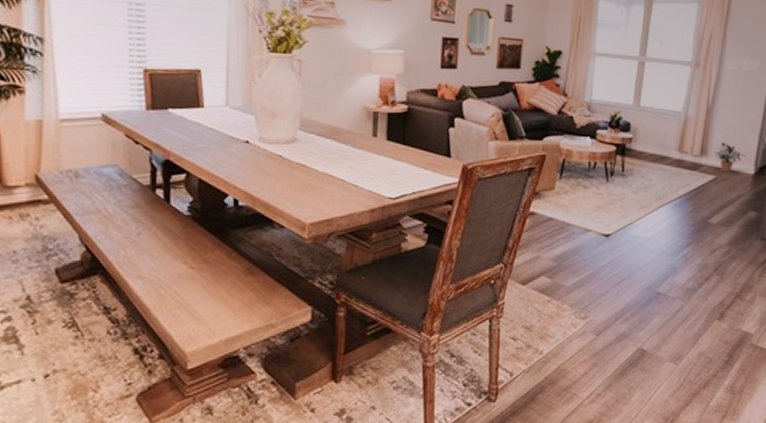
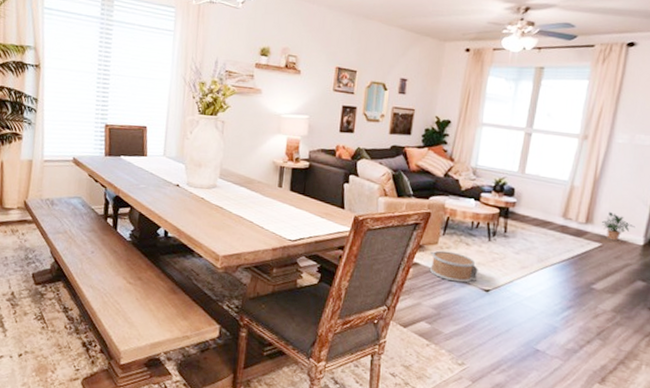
basket: none [547,196,597,229] -> present [429,250,478,283]

